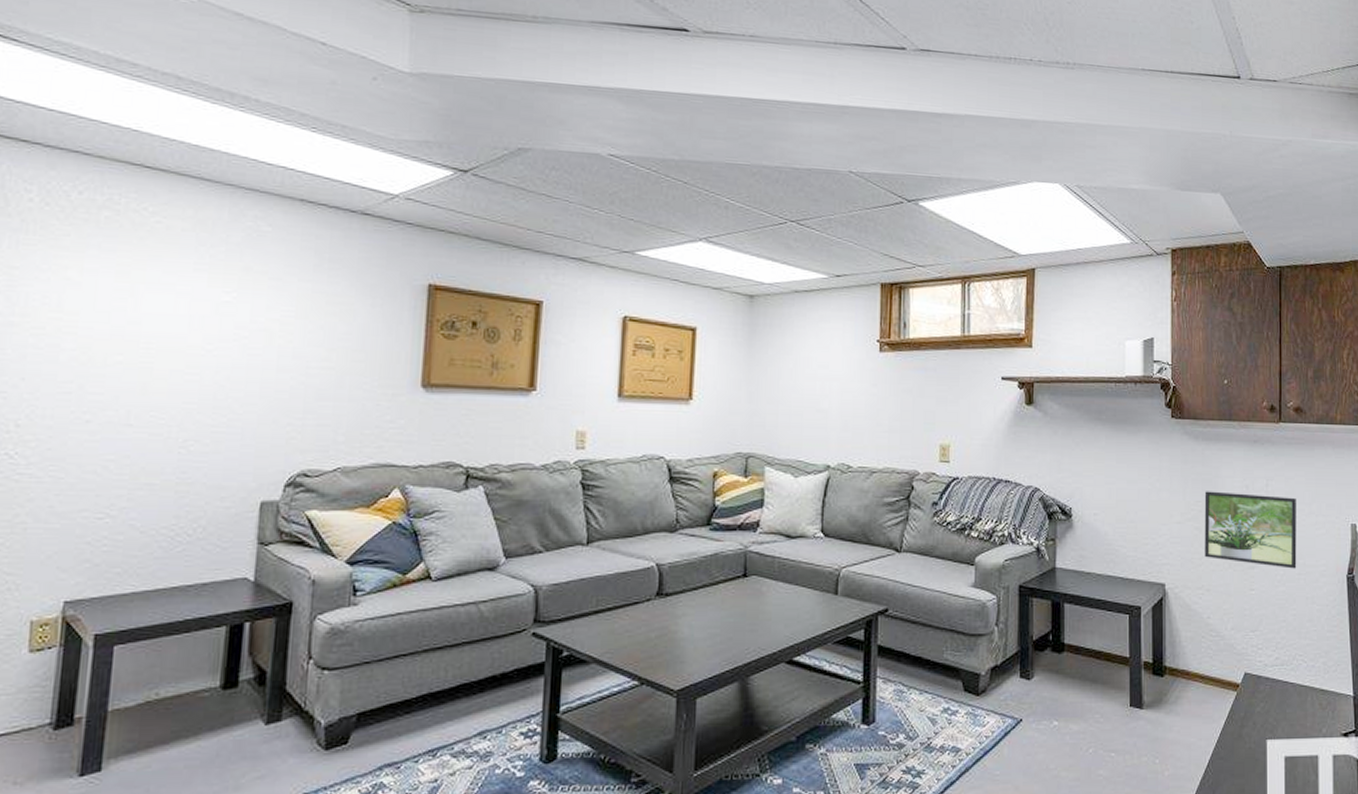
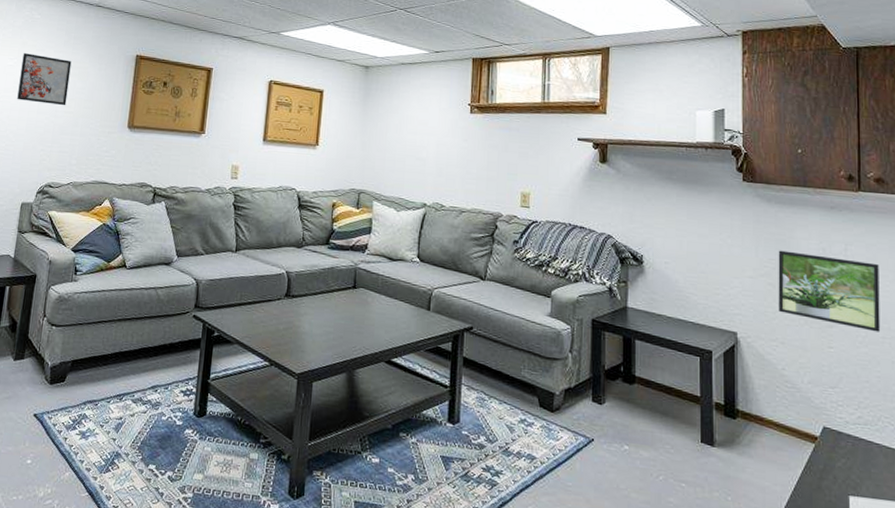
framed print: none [241,283,328,360] -> present [17,53,72,106]

